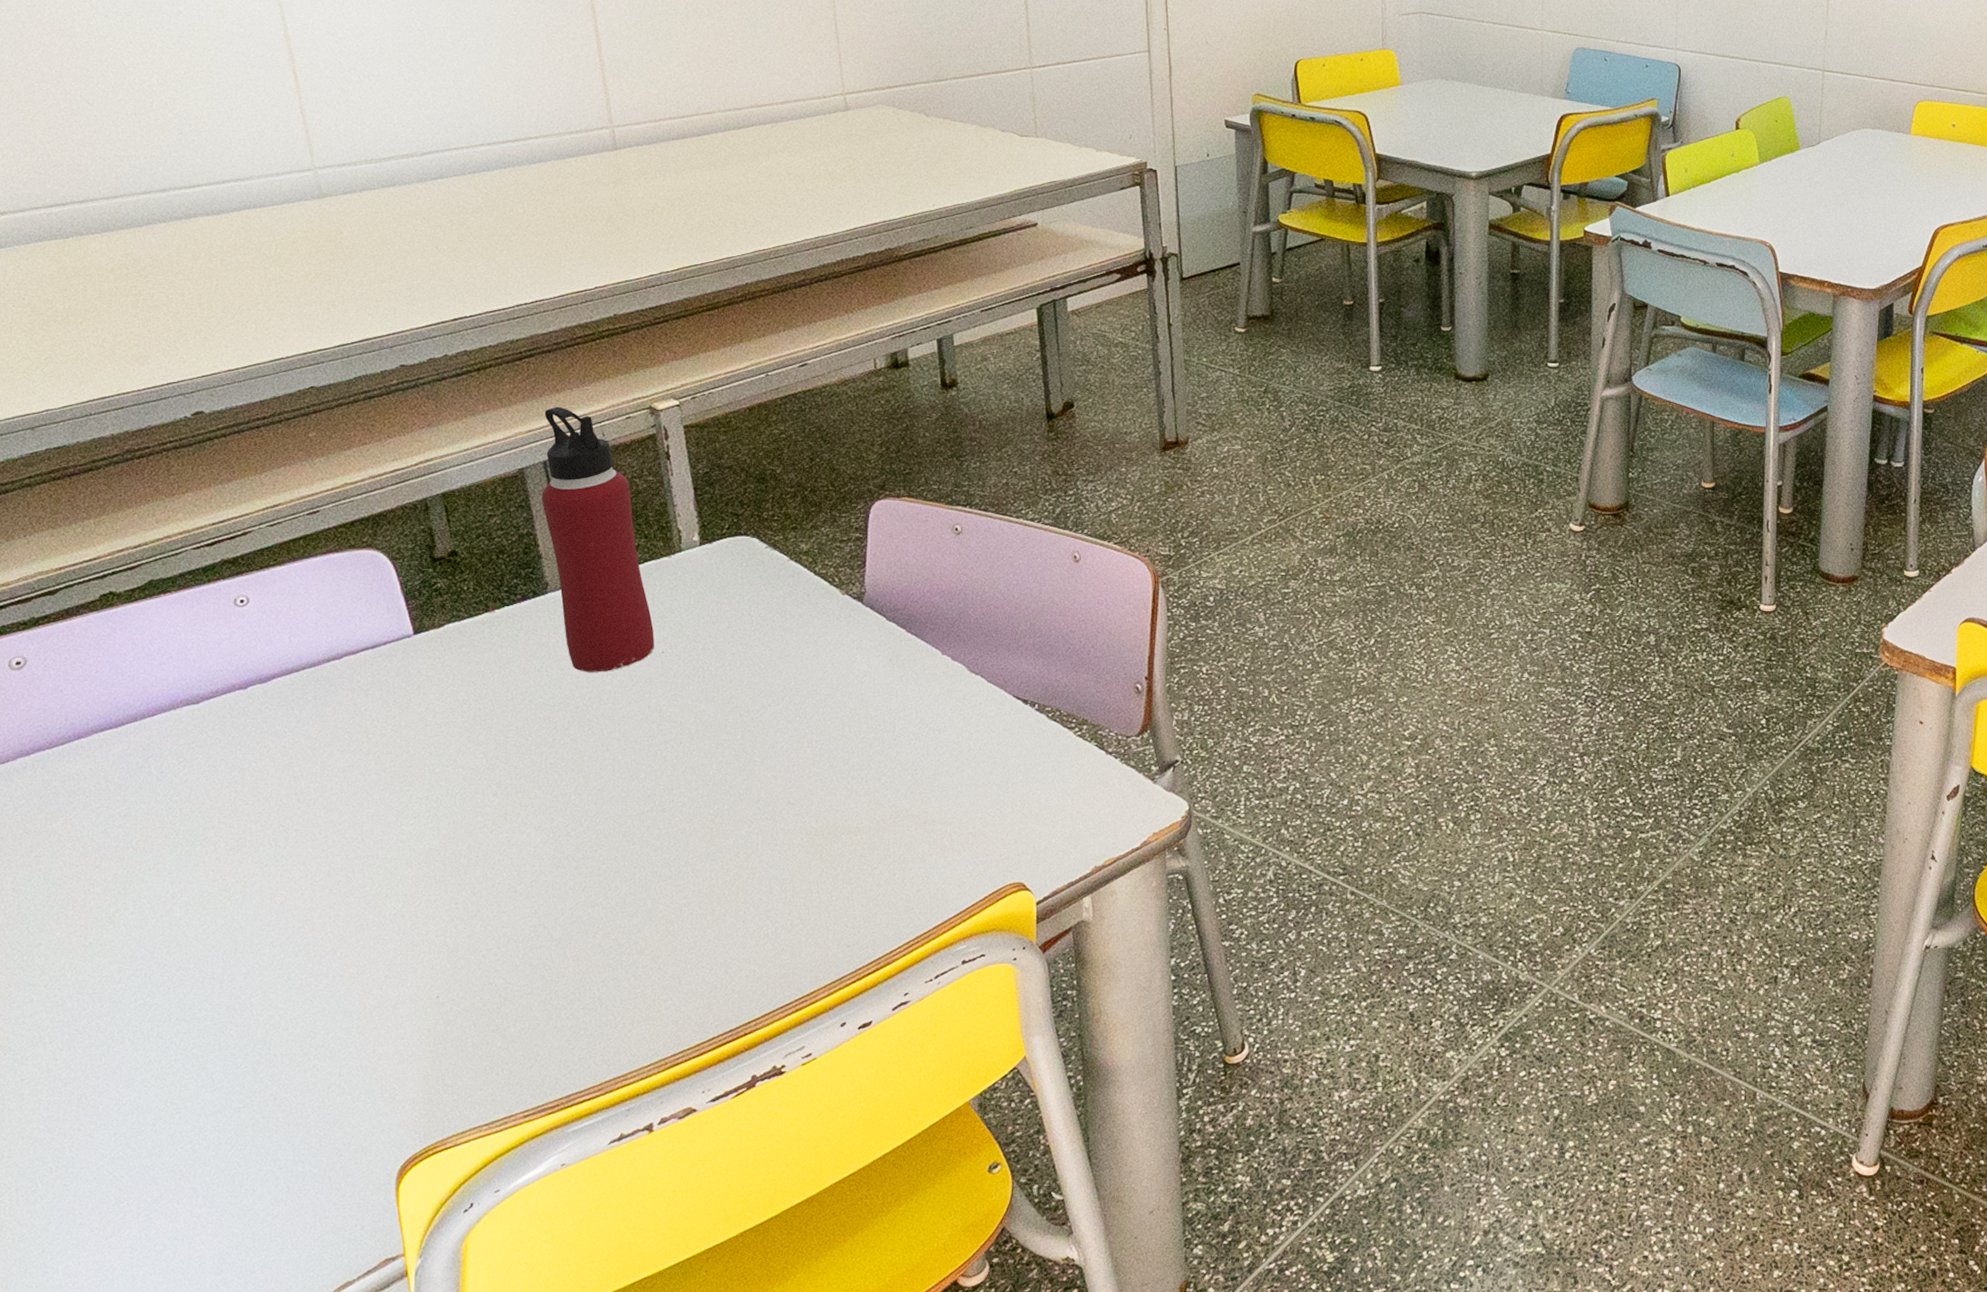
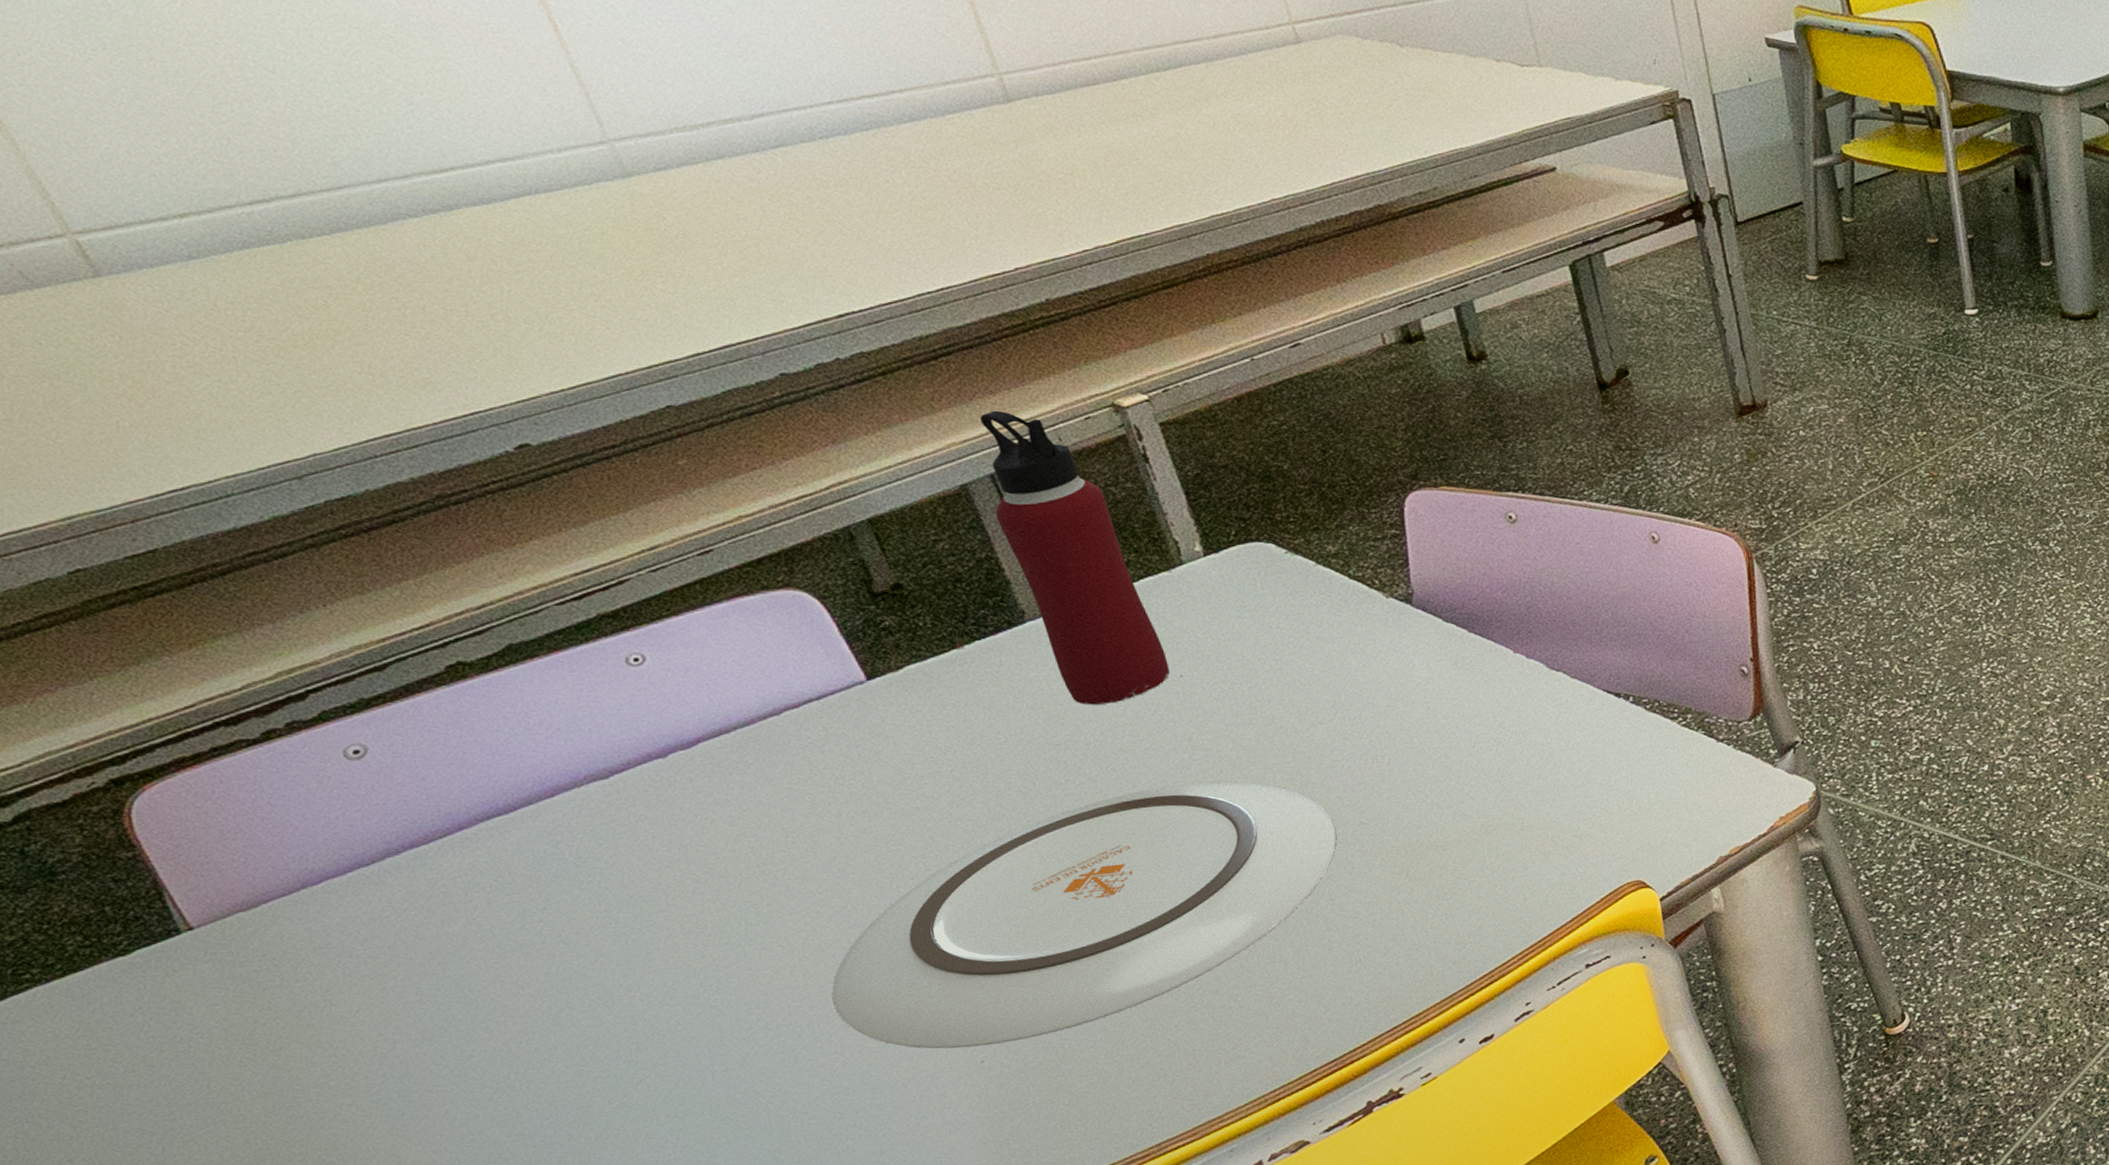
plate: none [329,752,767,982] -> present [832,781,1337,1049]

